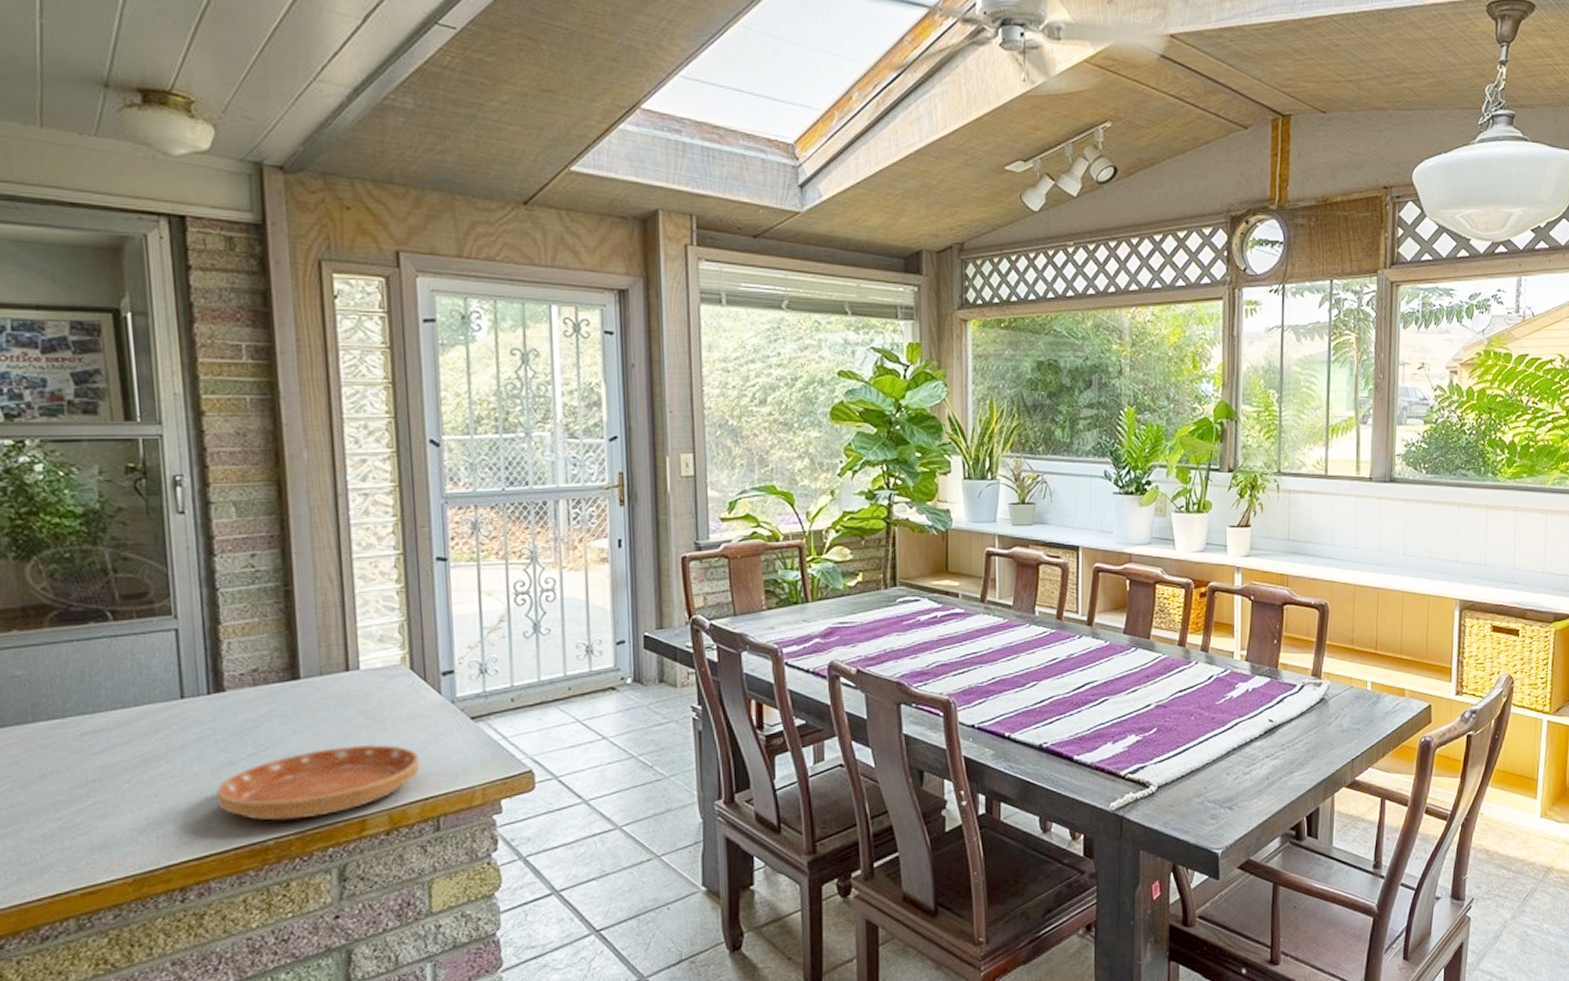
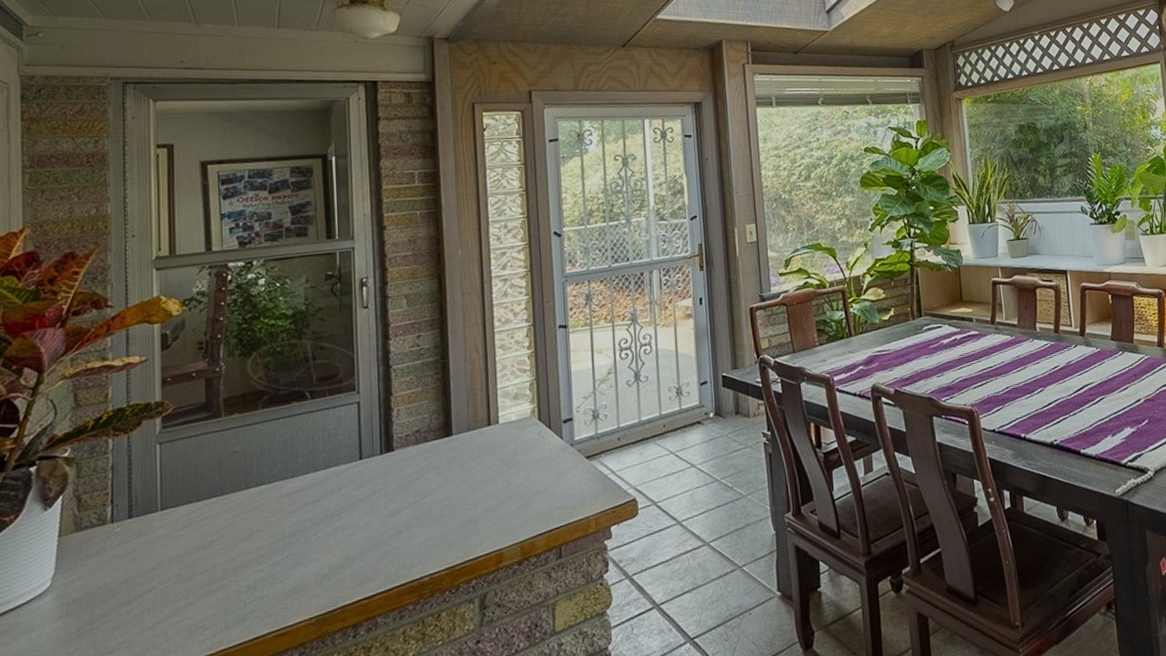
saucer: present [216,744,420,821] -> none [384,486,546,560]

